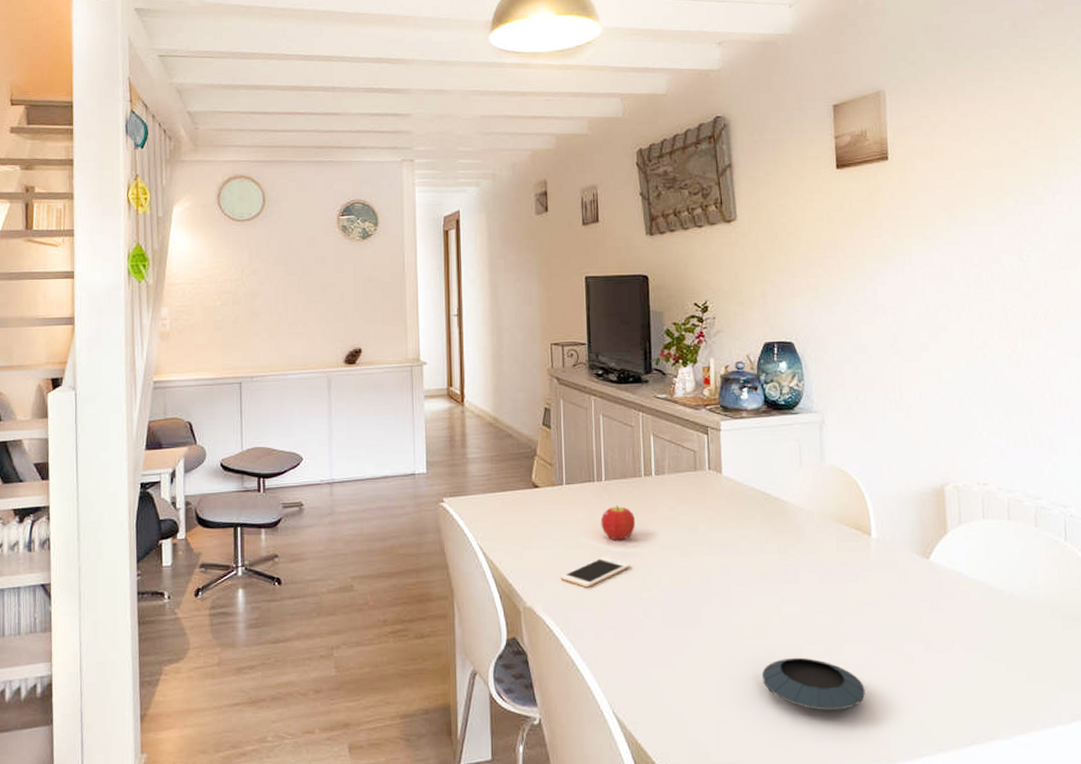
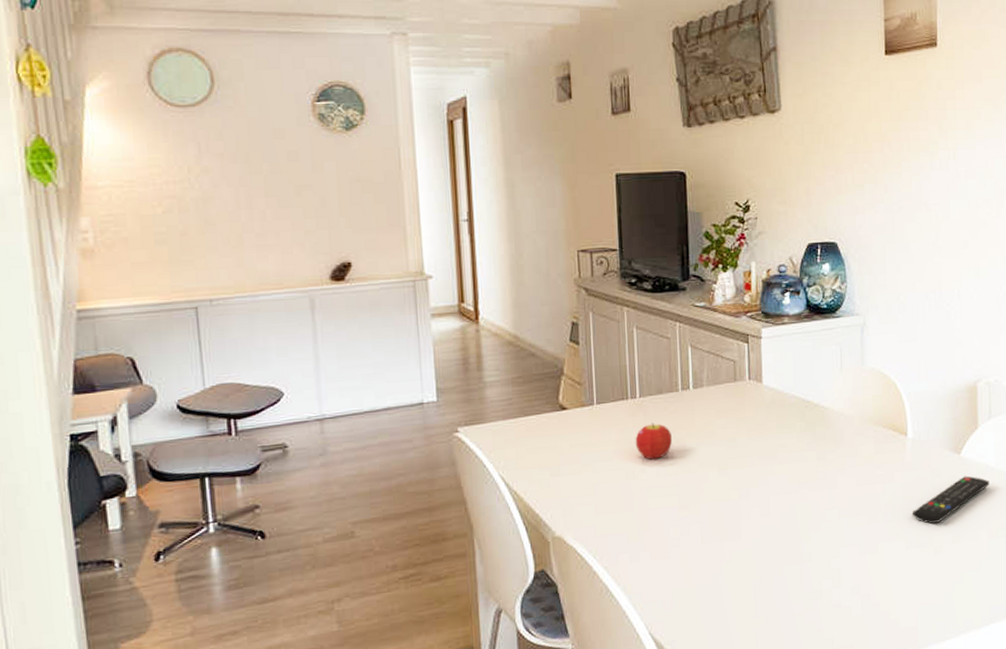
cell phone: present [560,557,631,588] -> none [592,477,667,511]
saucer: present [762,657,865,711] -> none [800,559,897,609]
remote control: none [880,582,963,630] -> present [913,476,989,524]

